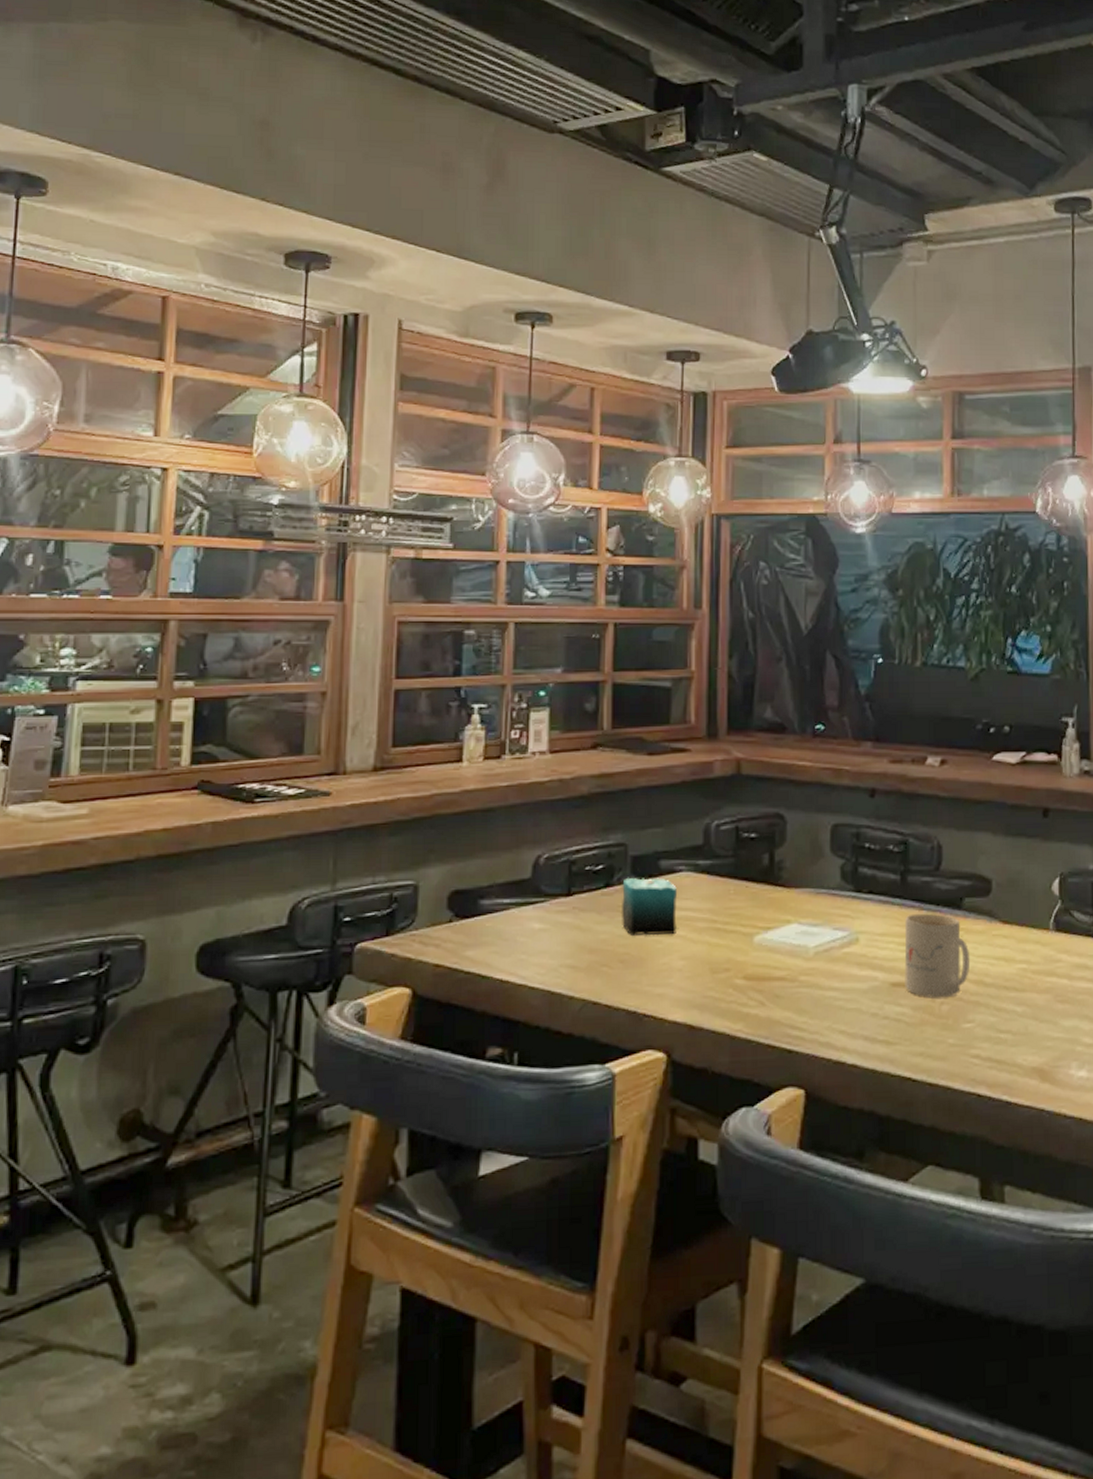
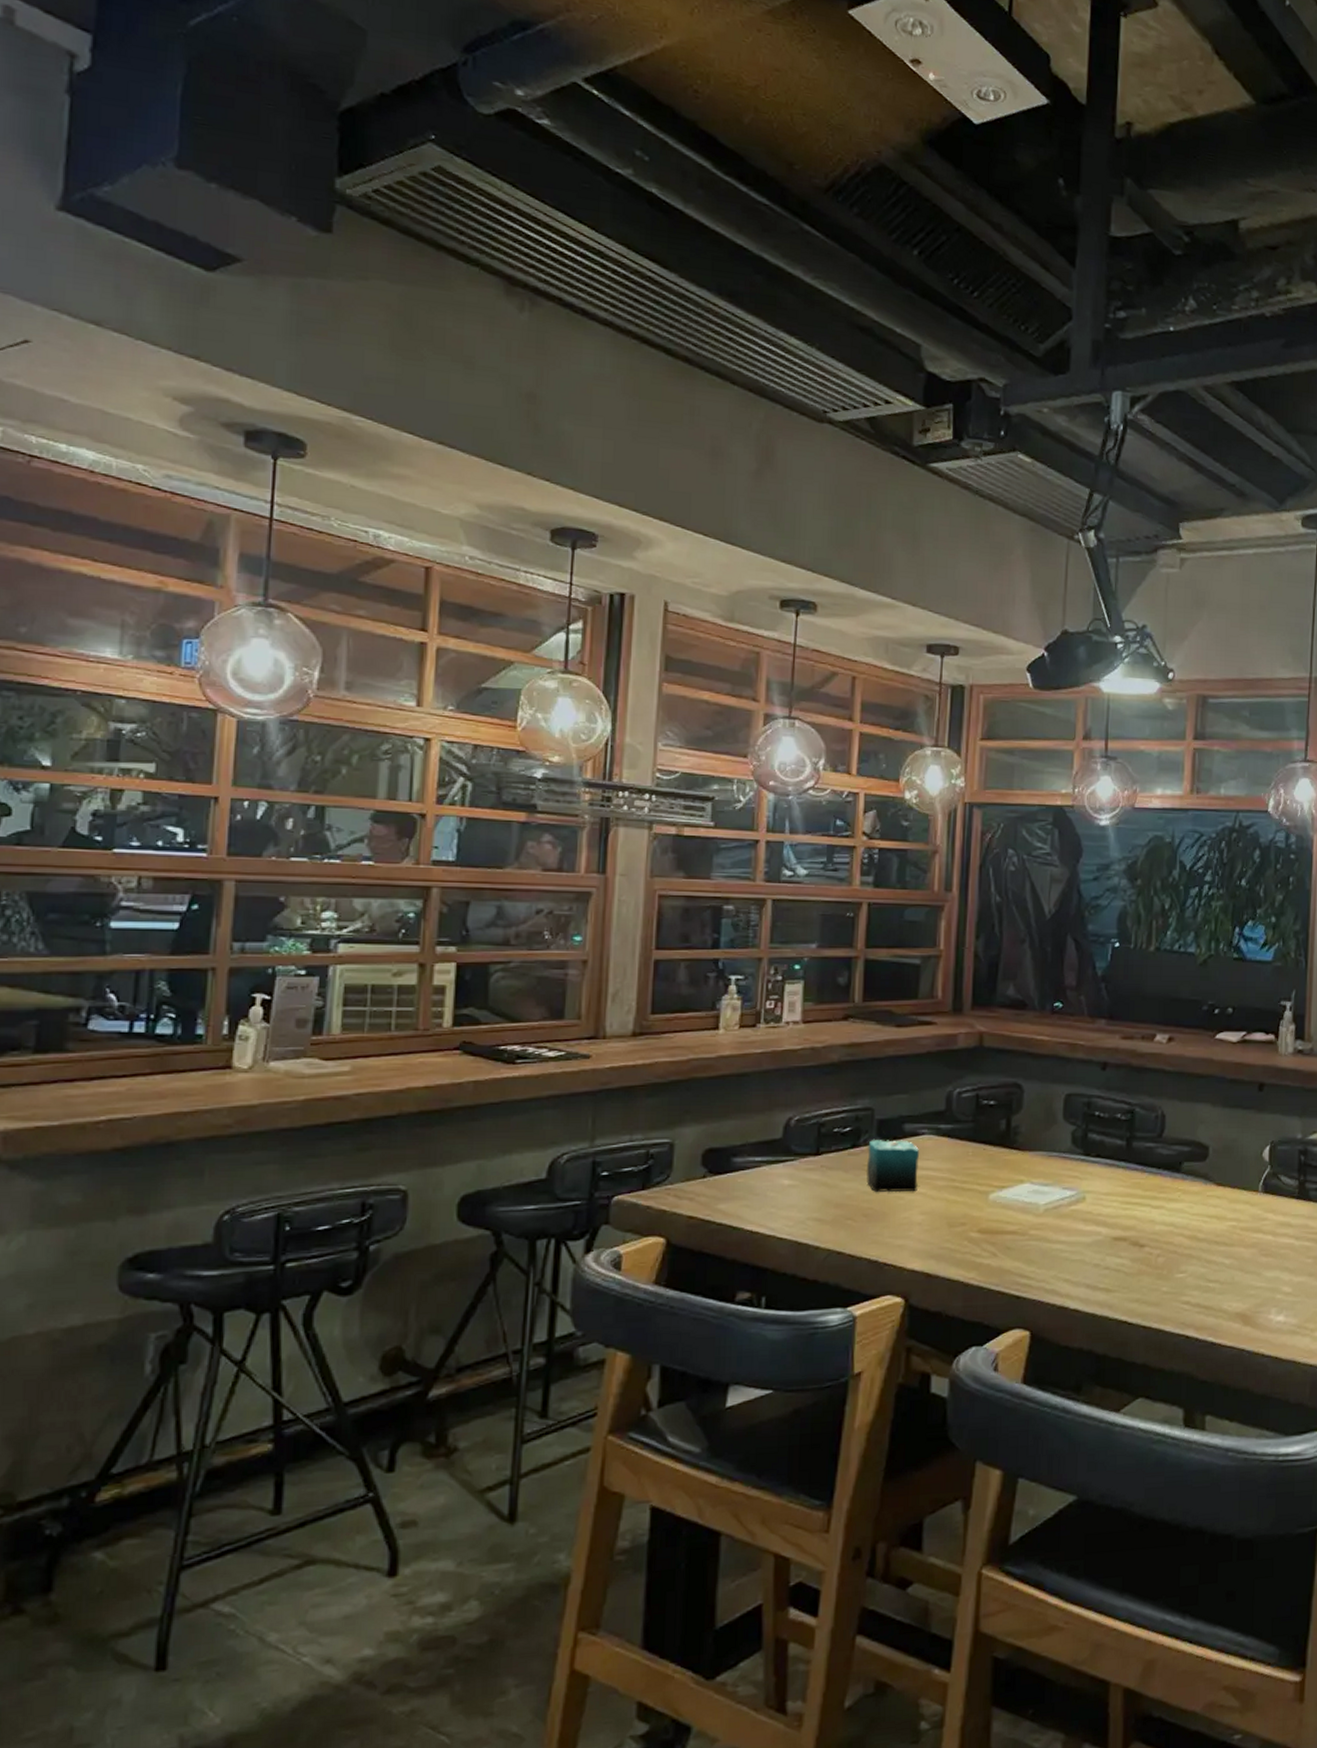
mug: present [904,913,971,998] -> none [1125,1175,1186,1251]

